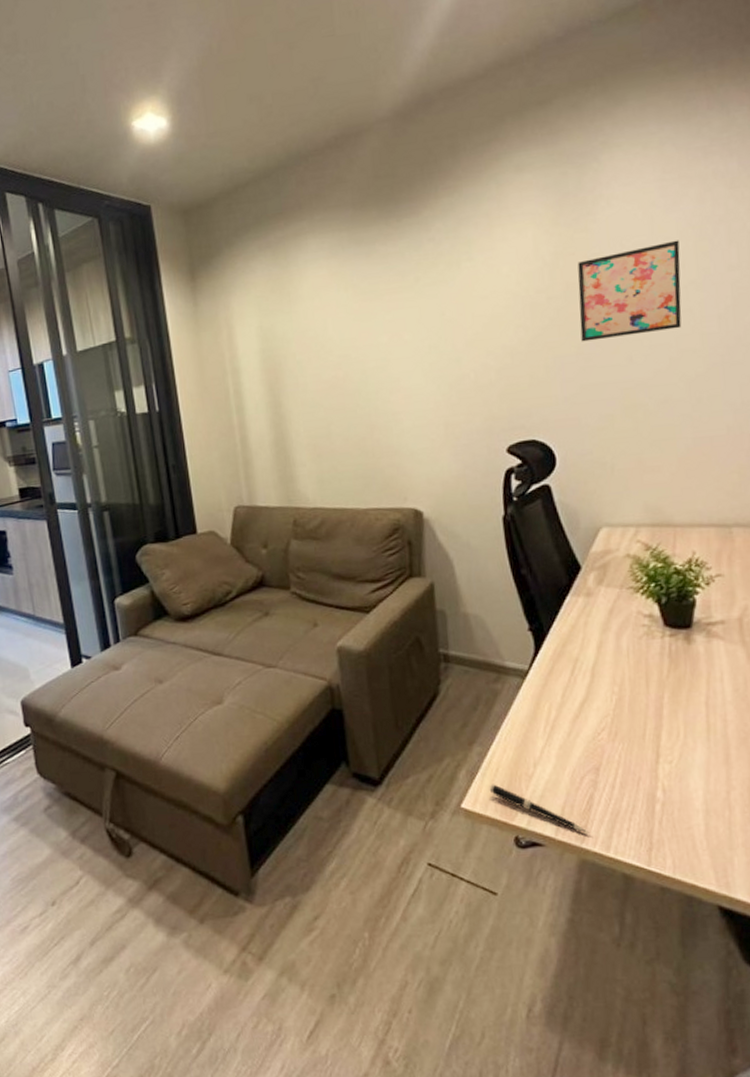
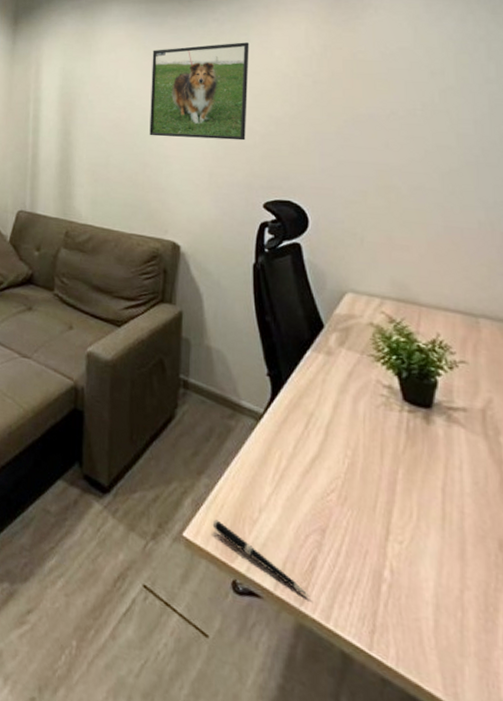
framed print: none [363,262,480,393] -> present [149,42,249,141]
wall art: present [577,240,682,342] -> none [341,50,441,126]

